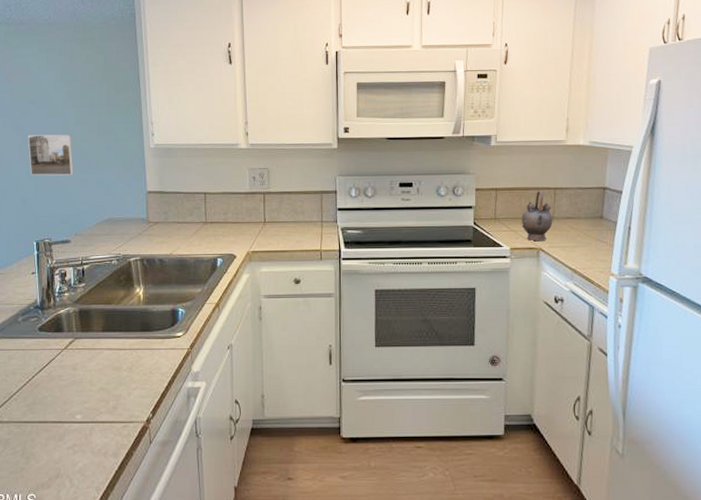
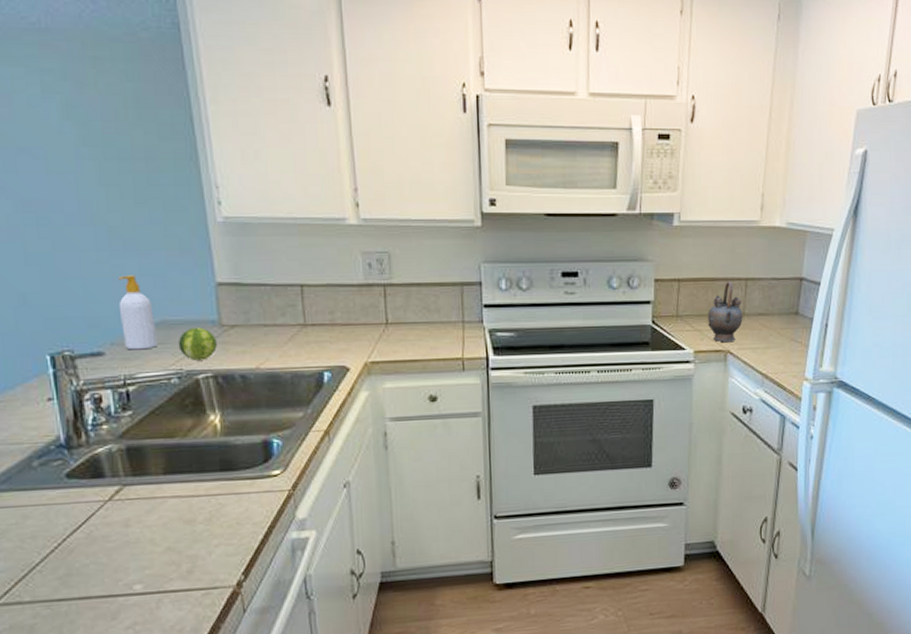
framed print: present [27,134,74,176] -> none [20,200,101,261]
soap bottle: none [82,186,105,239] -> present [118,275,158,350]
fruit: none [119,223,144,248] -> present [178,327,217,361]

